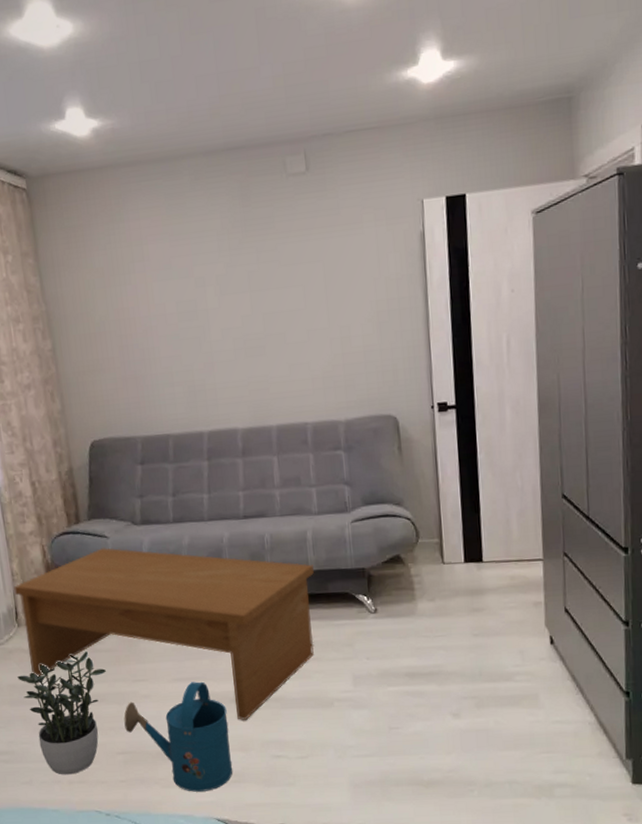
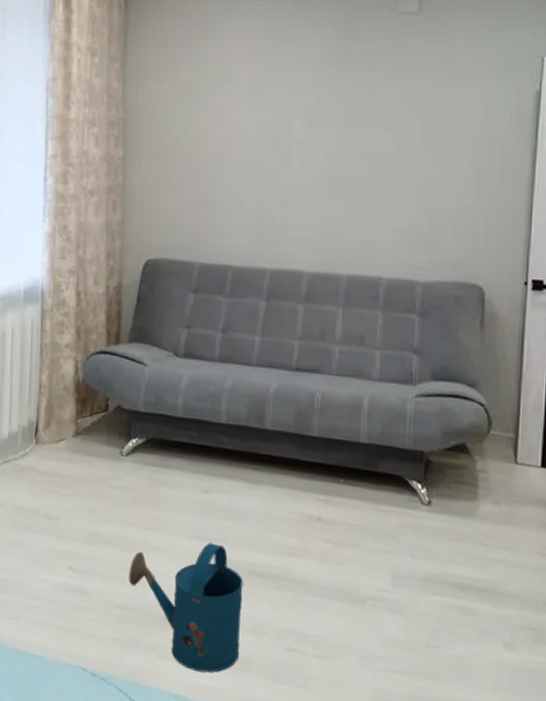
coffee table: present [13,548,314,720] -> none [38,375,365,599]
potted plant: present [17,651,106,775] -> none [25,485,119,620]

